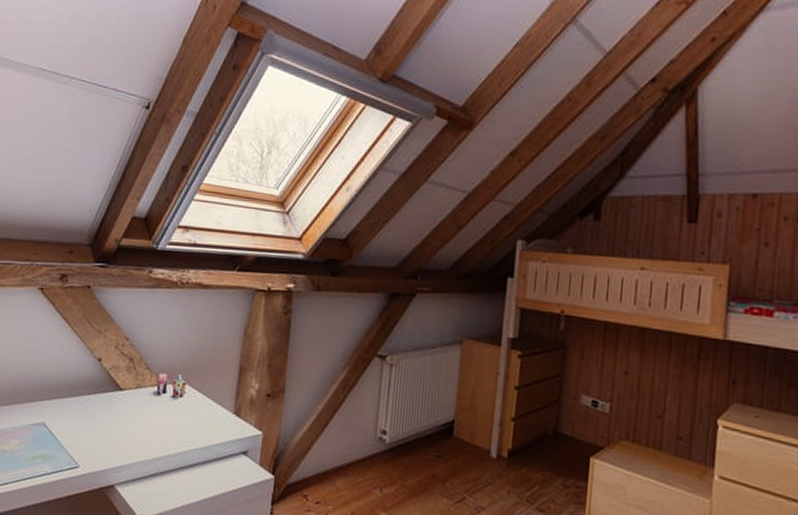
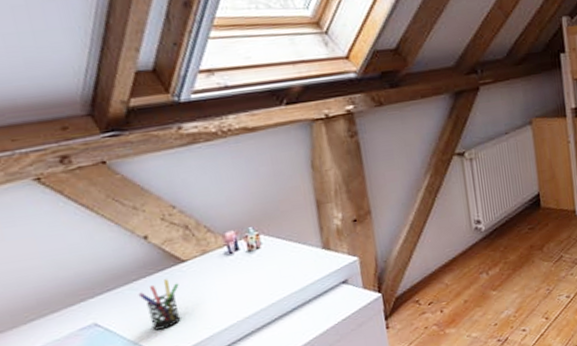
pen holder: none [80,401,112,446] -> present [138,279,181,331]

